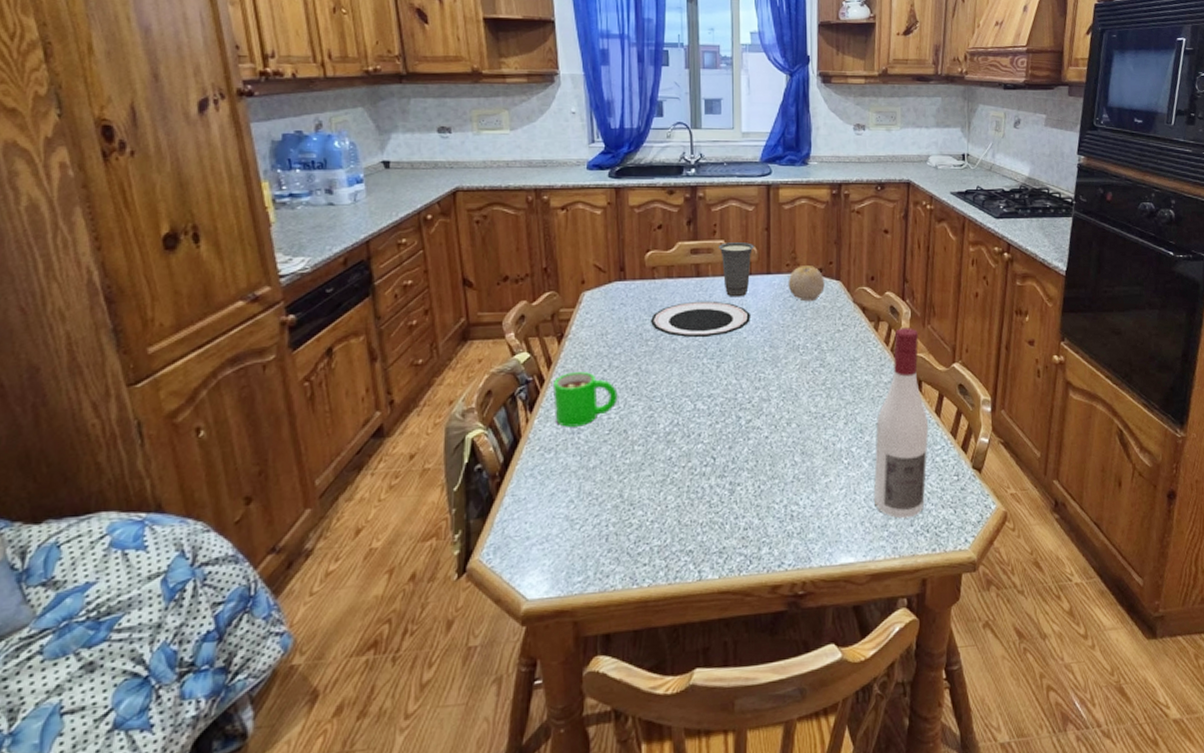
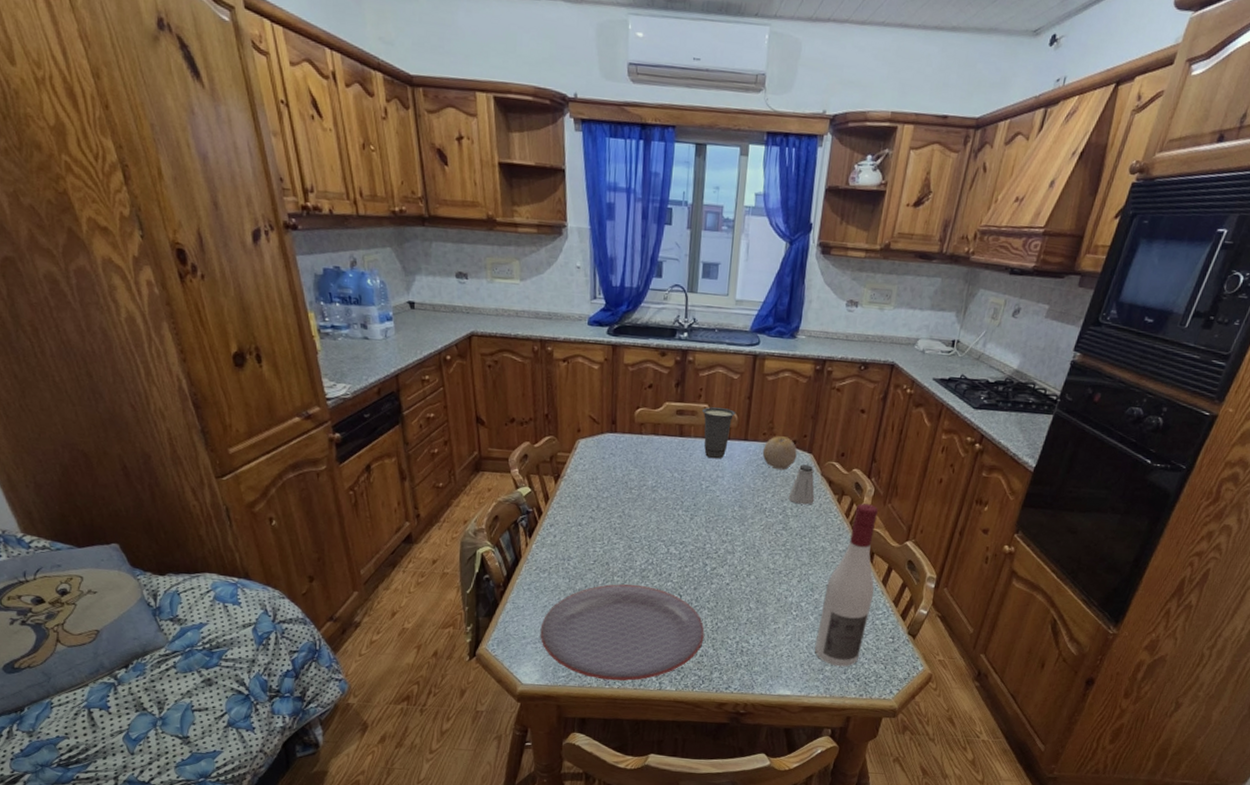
plate: none [547,452,746,579] -> present [540,584,705,681]
mug: present [553,372,618,427] -> none [549,508,603,555]
plate: present [650,300,750,337] -> none [635,458,725,492]
saltshaker: none [821,293,850,337] -> present [788,464,815,505]

